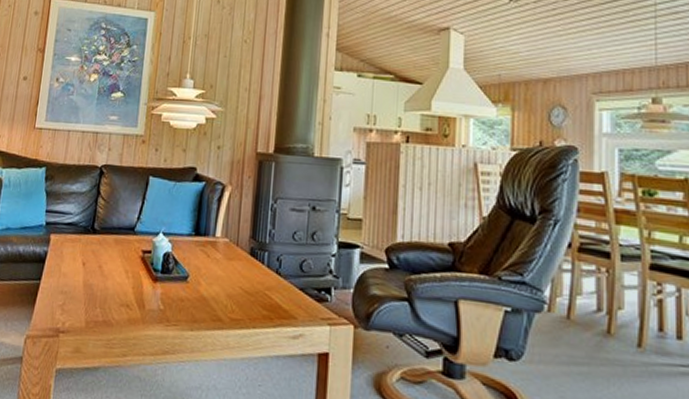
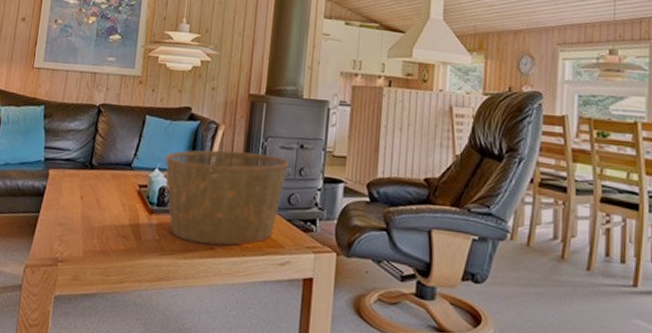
basket: none [169,212,301,317] -> present [165,150,290,246]

